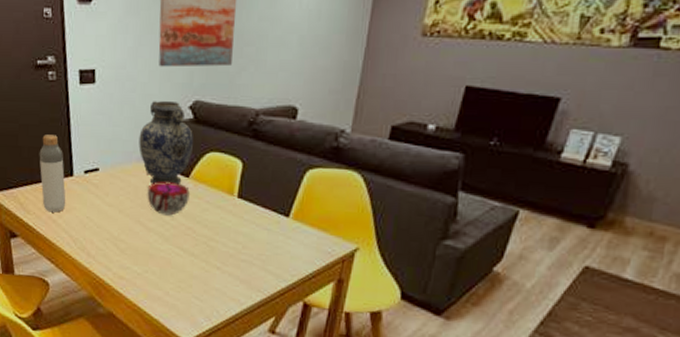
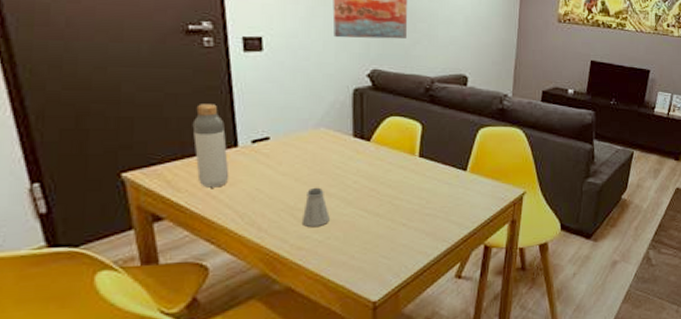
saltshaker: none [123,220,148,259] -> present [301,187,330,227]
vase: present [139,101,194,184] -> none [315,69,374,150]
decorative bowl: present [147,181,190,216] -> none [326,147,372,179]

